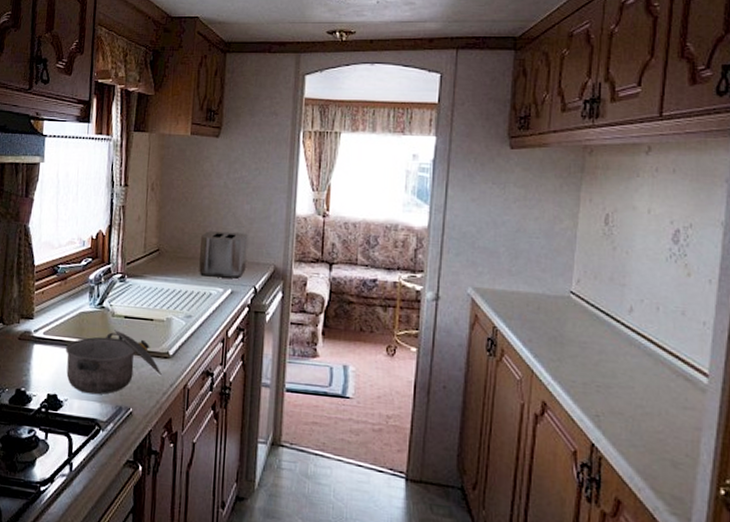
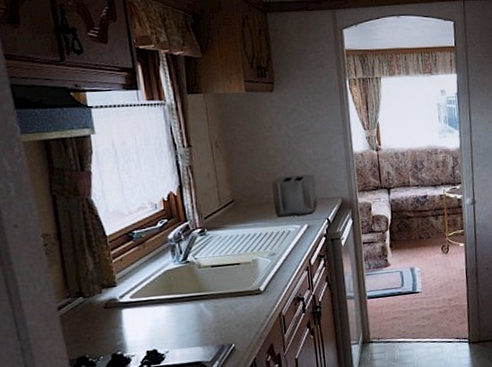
cooking pot: present [66,330,162,395] -> none [157,279,256,342]

